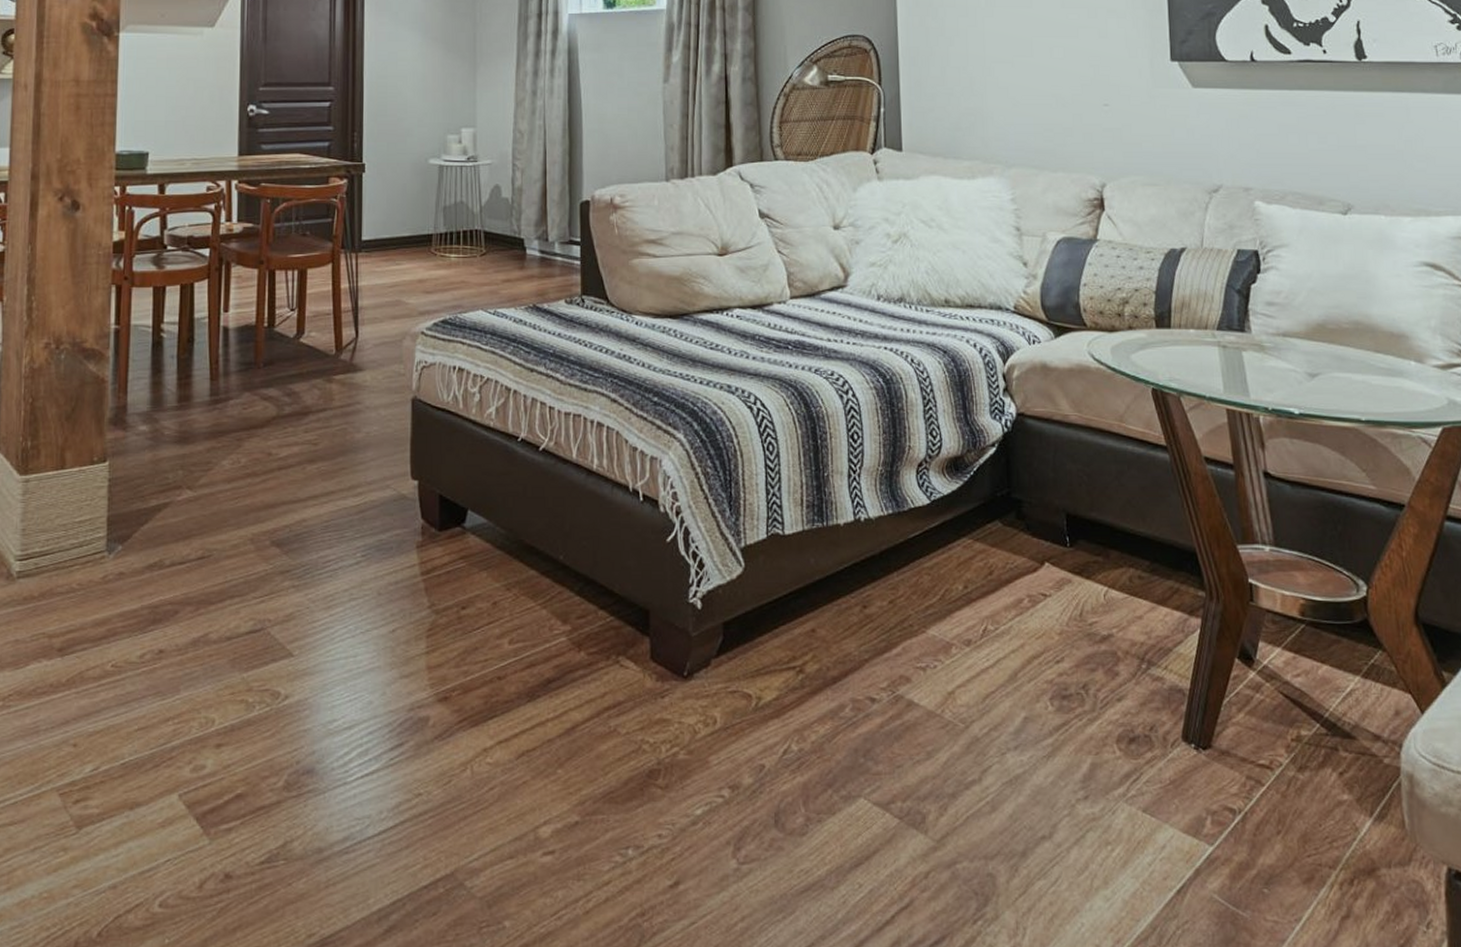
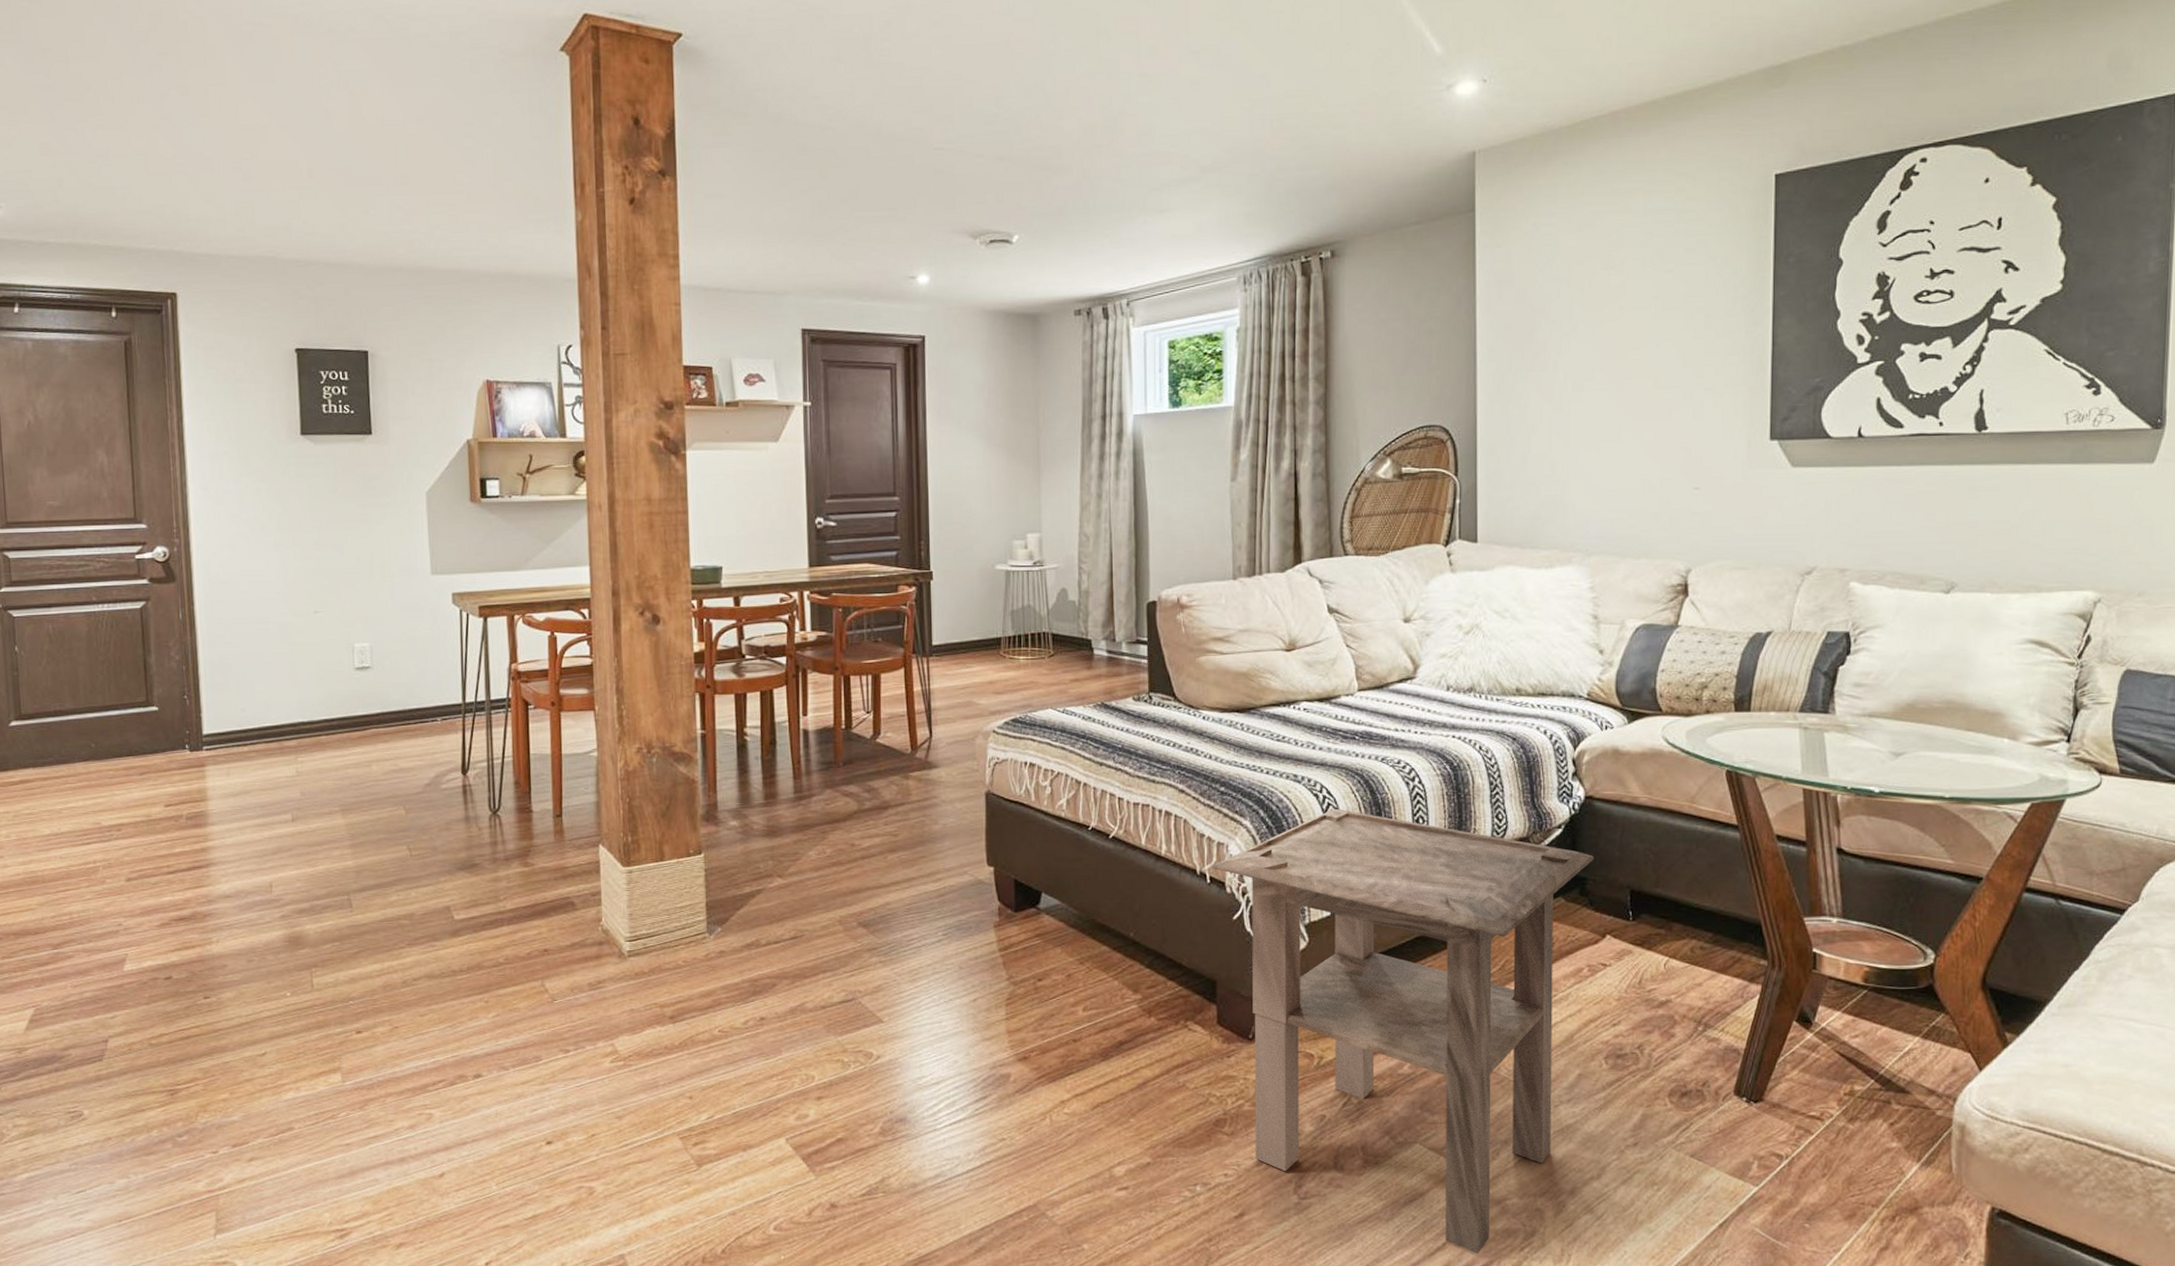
side table: none [646,422,1028,928] -> present [1213,808,1594,1253]

